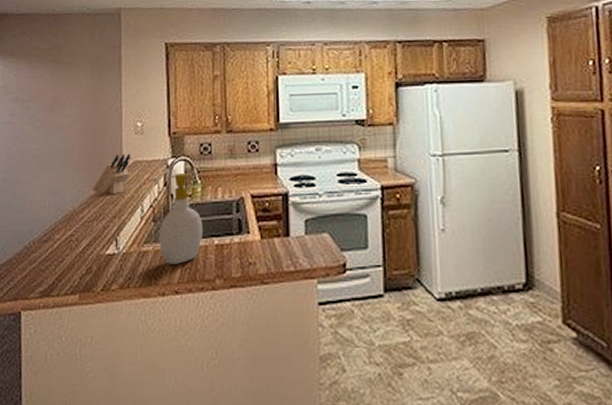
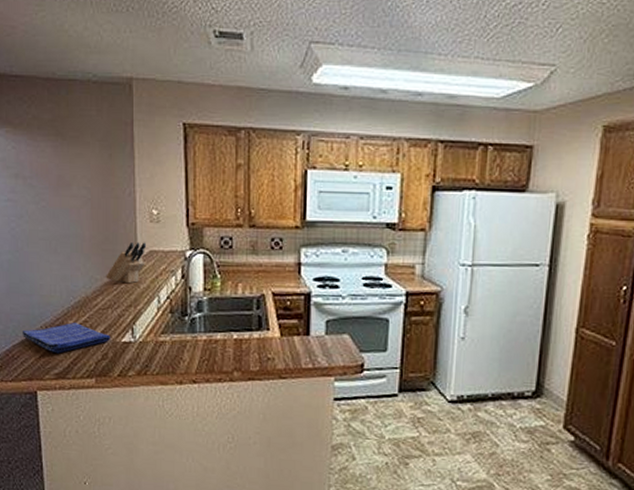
dish towel: none [10,236,96,270] -> present [22,322,111,354]
soap bottle: present [159,173,203,264] -> none [177,266,222,356]

